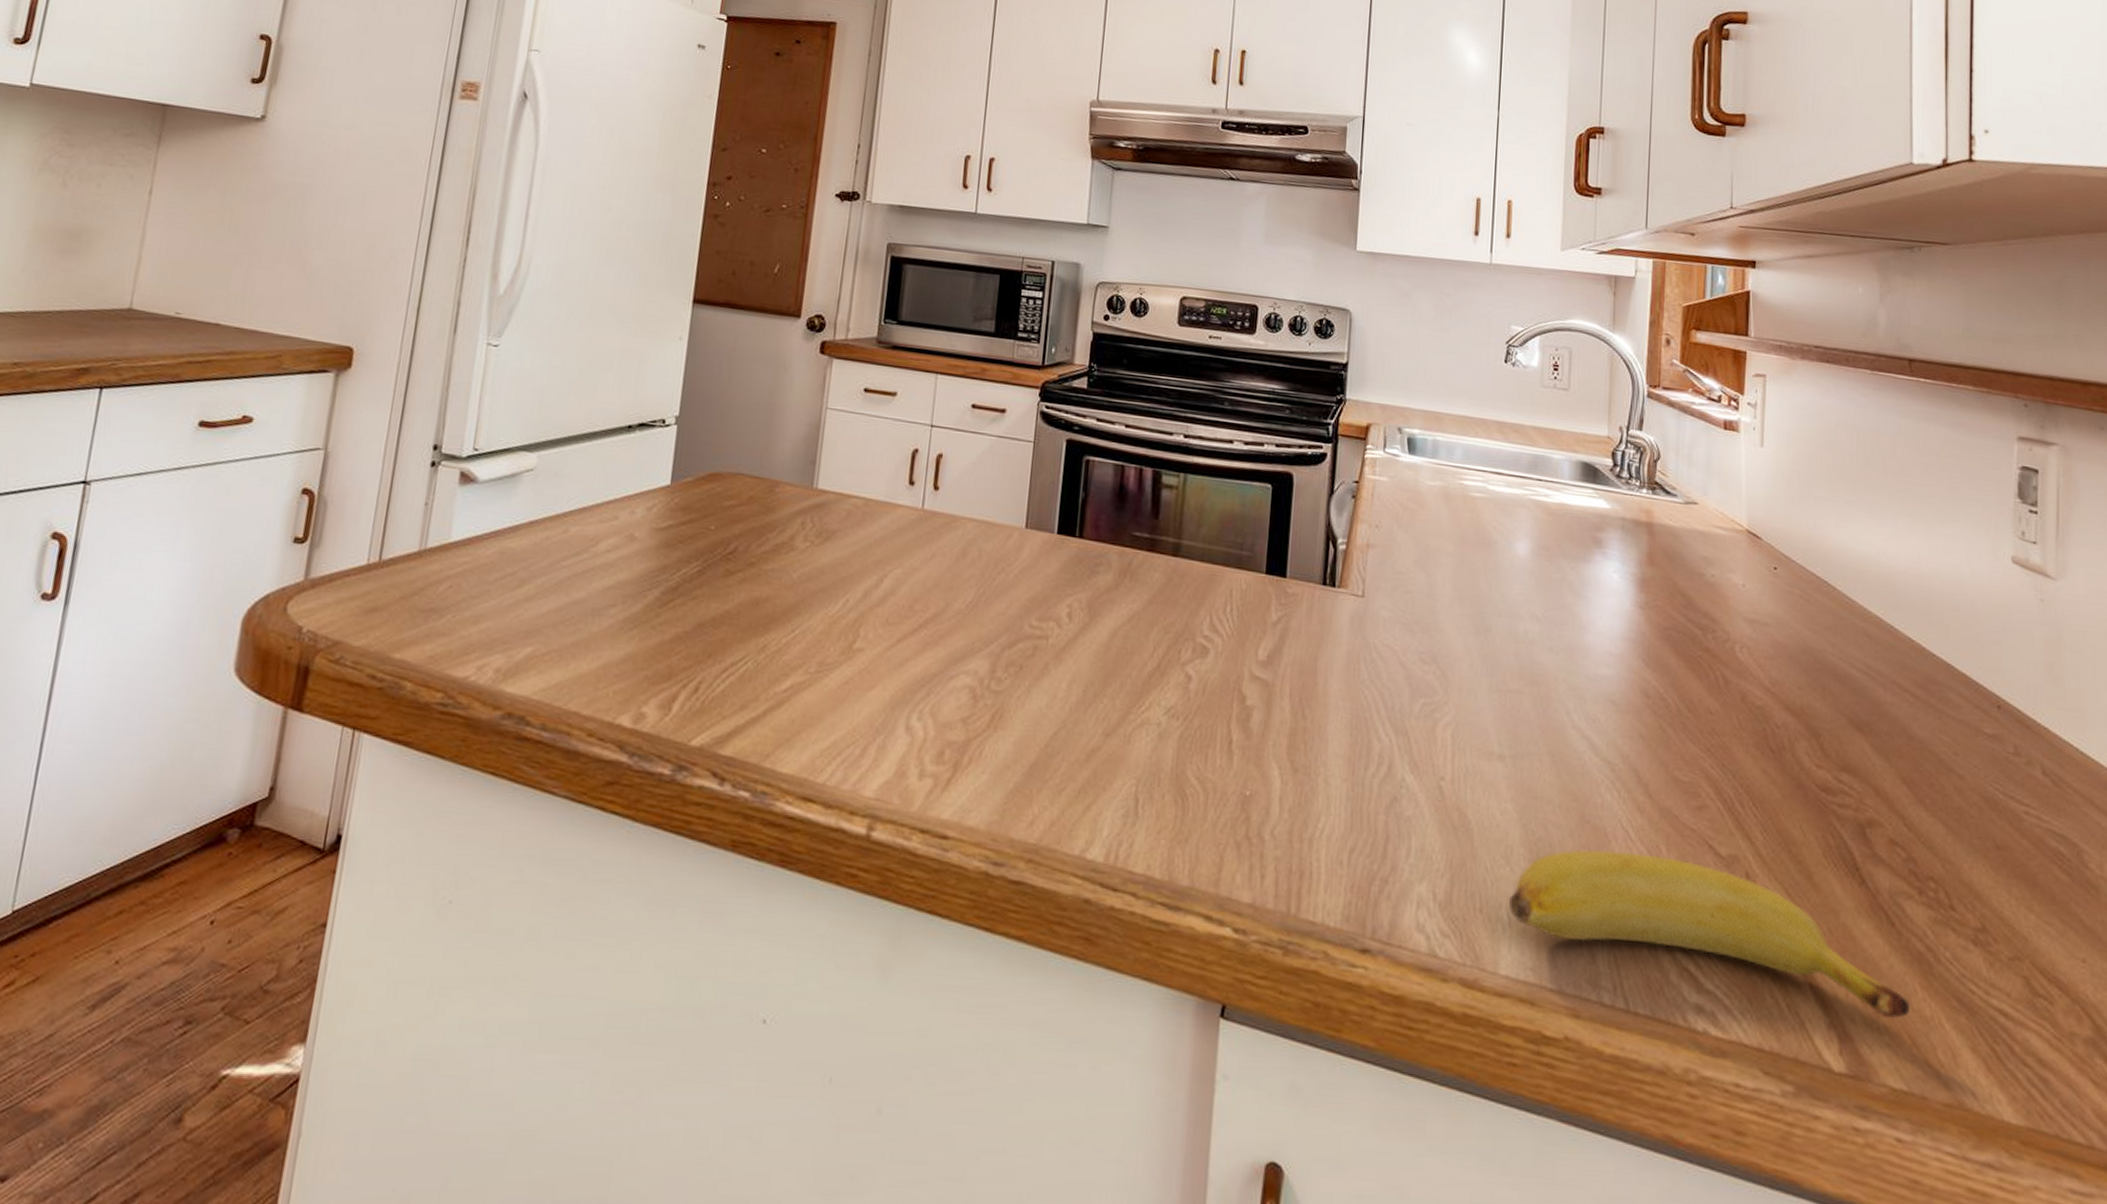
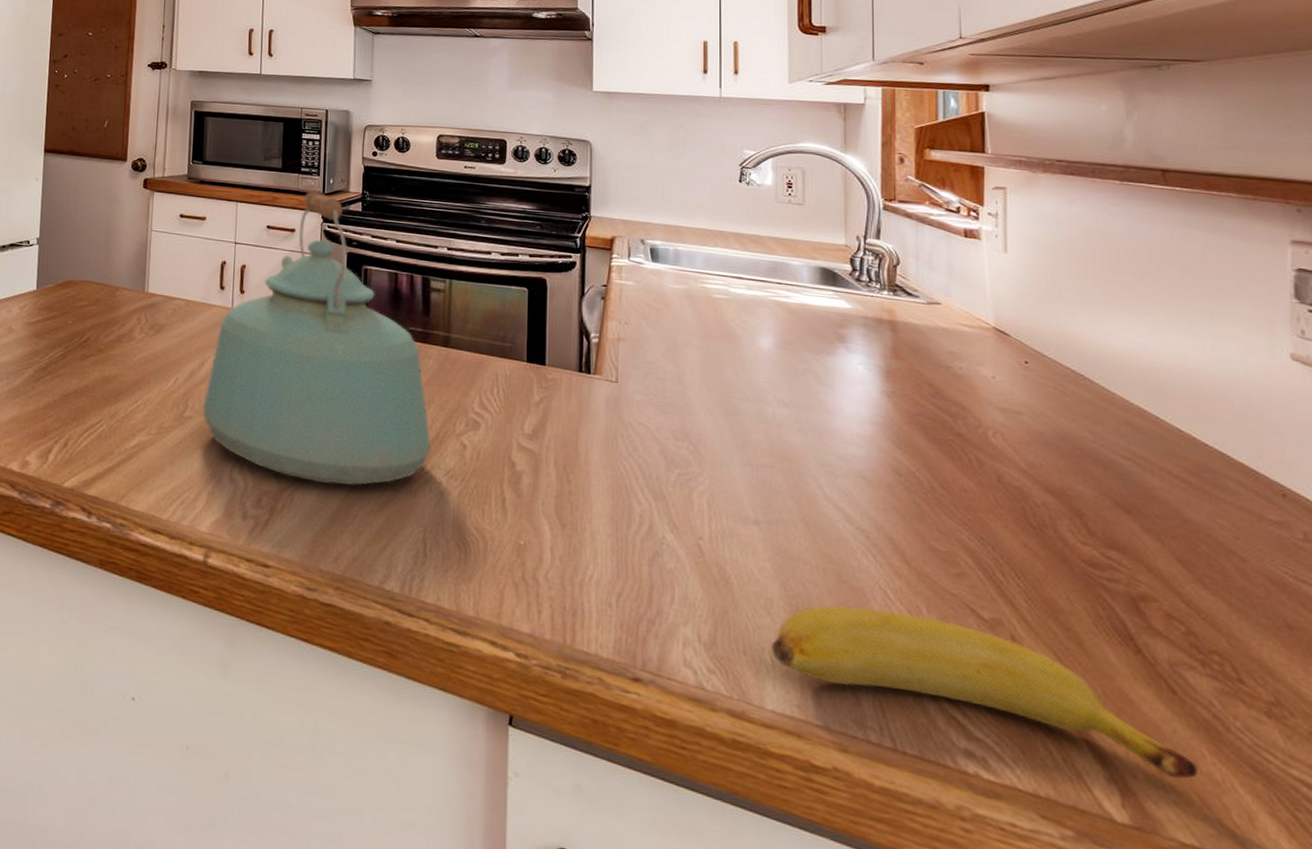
kettle: none [876,361,1151,732] -> present [202,191,431,486]

